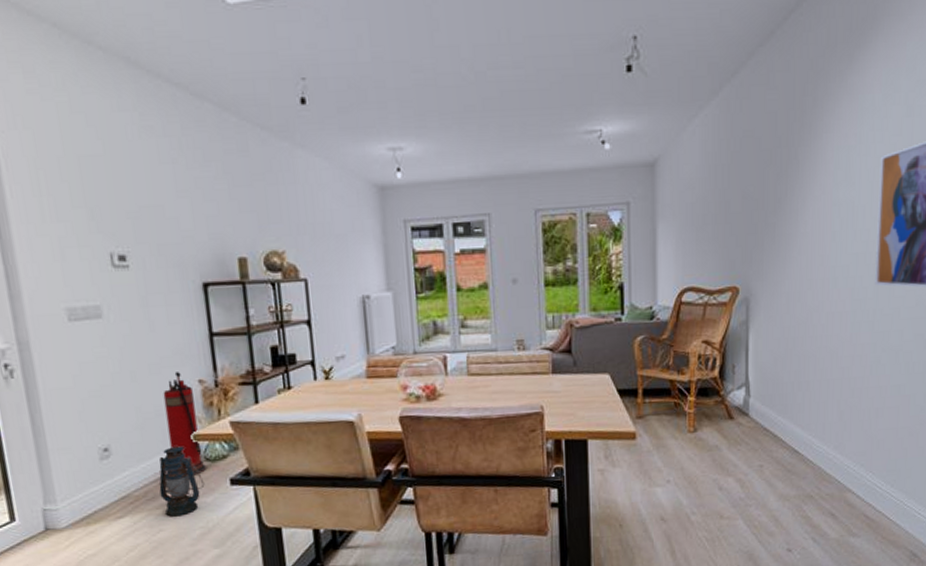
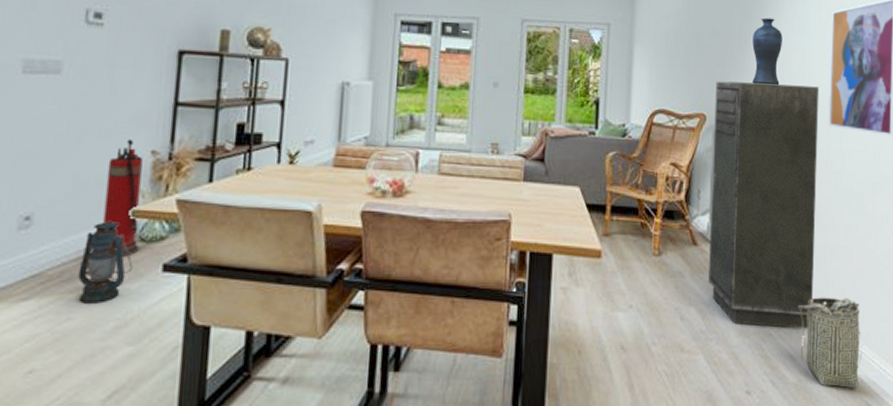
storage cabinet: none [746,243,866,490] -> present [708,81,820,330]
vase: none [789,173,823,249] -> present [752,17,782,86]
basket: none [840,456,908,540] -> present [797,297,862,389]

